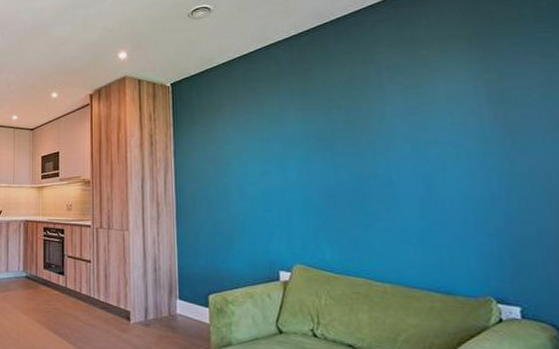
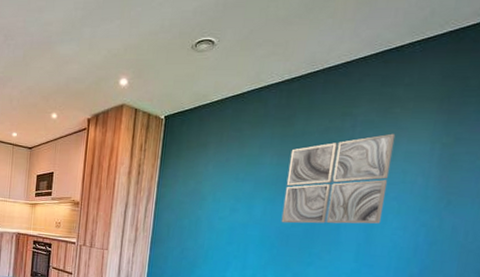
wall art: none [315,75,441,183] -> present [281,133,396,224]

